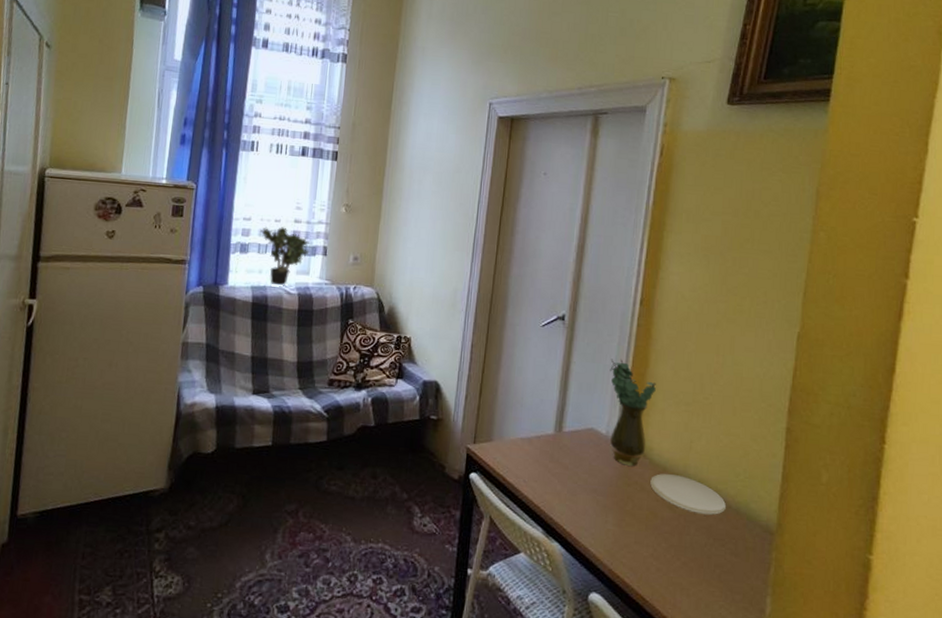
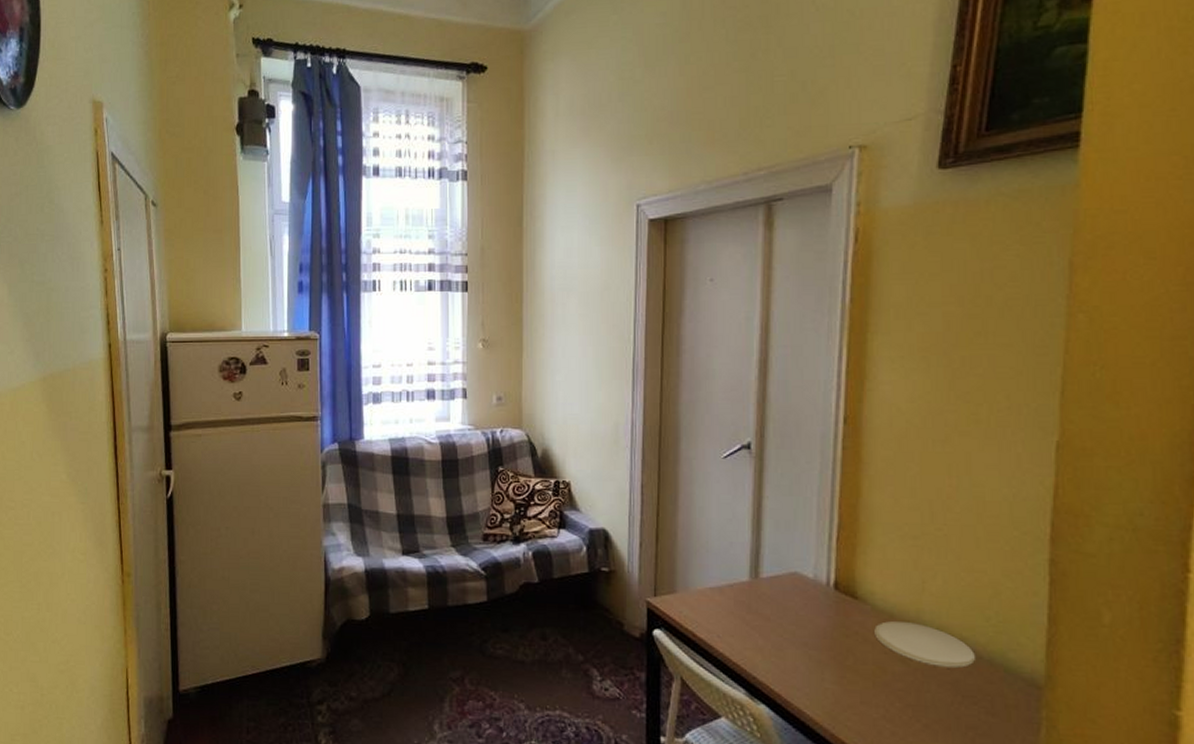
potted plant: present [260,227,310,286] -> none [392,371,448,436]
vase: present [610,358,656,466] -> none [812,489,872,614]

